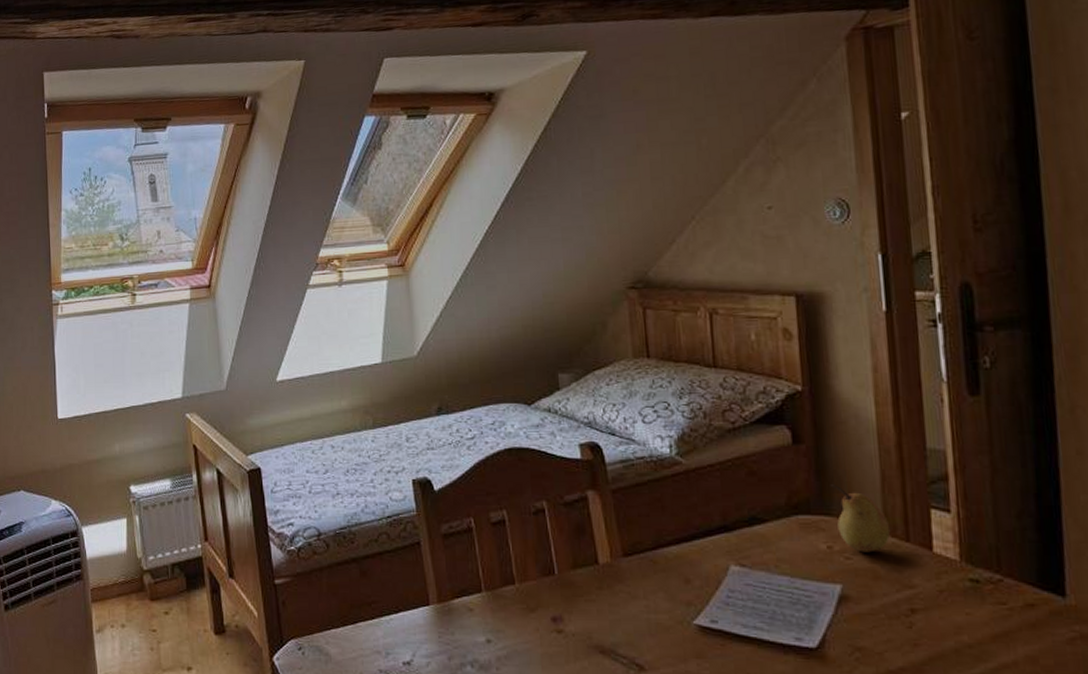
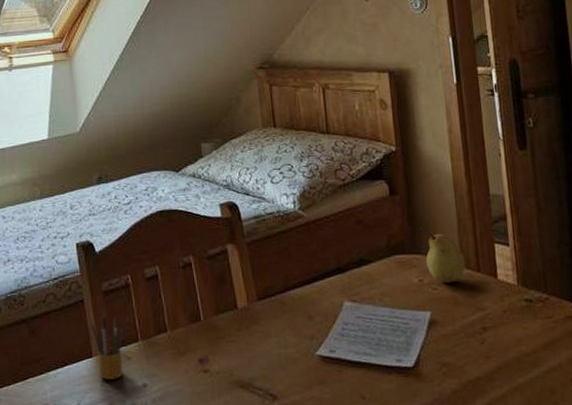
pencil box: none [428,558,465,631] -> present [90,313,123,380]

